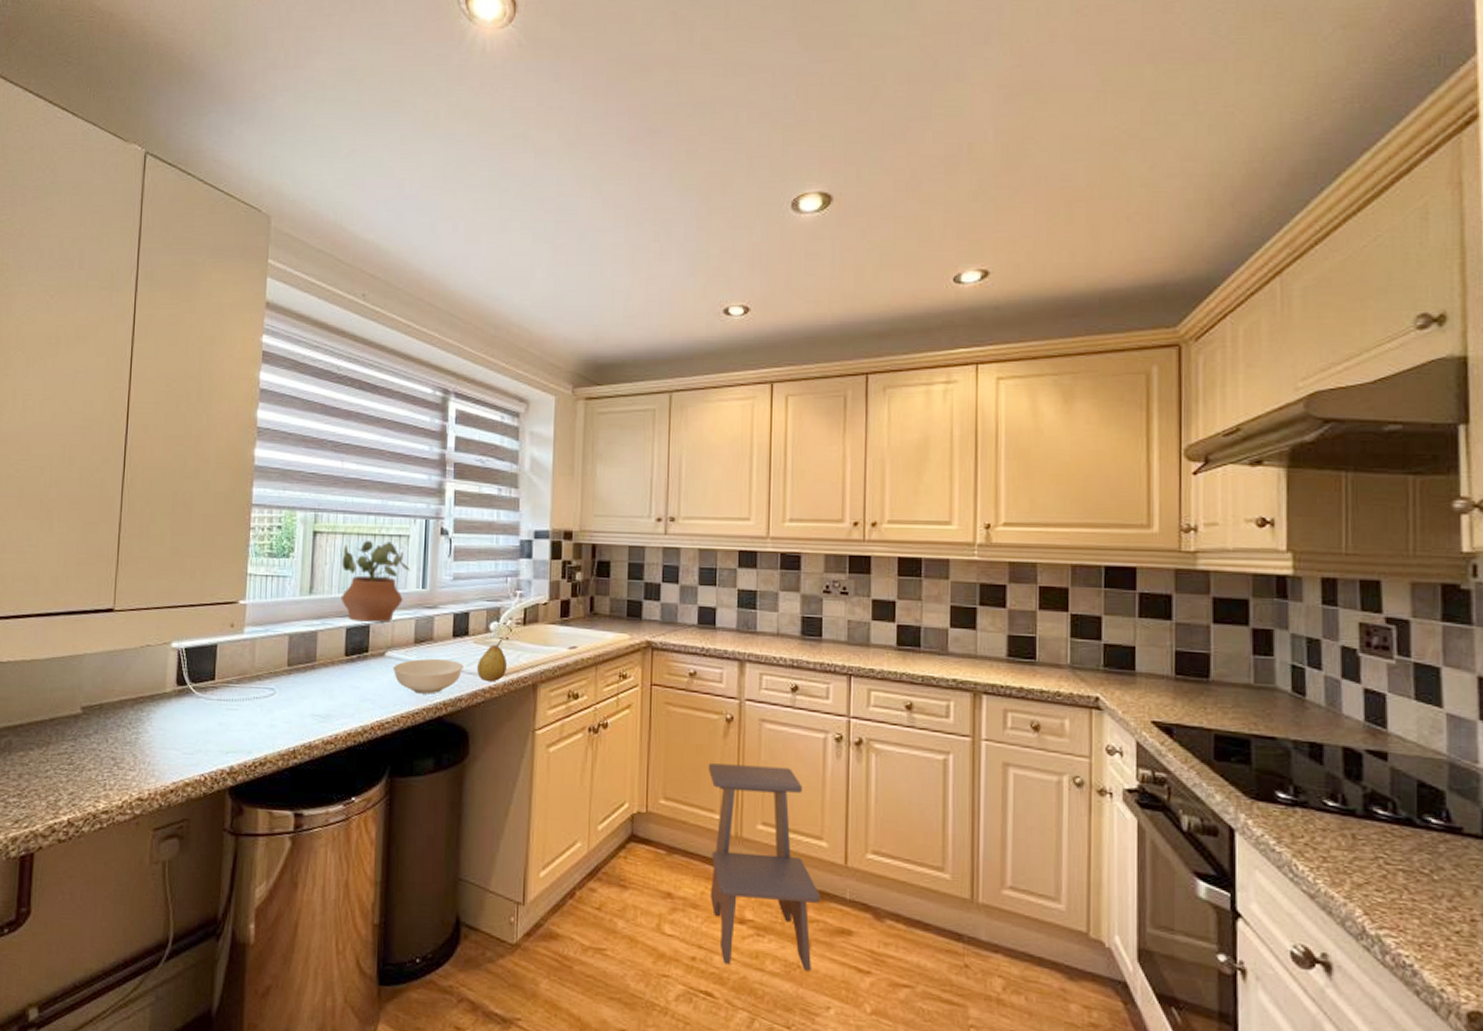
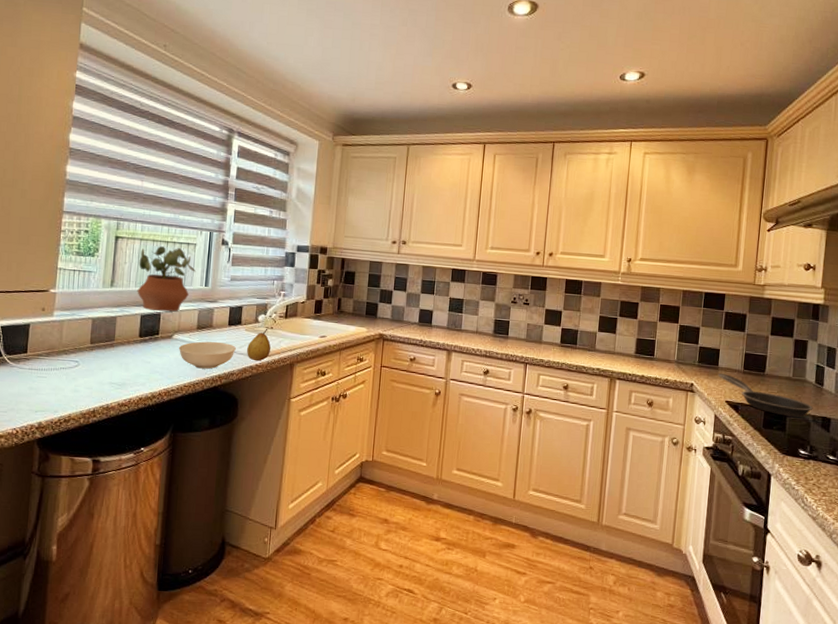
step stool: present [708,763,820,971] -> none [415,425,495,574]
frying pan: none [1135,680,1293,743] -> present [717,373,813,417]

